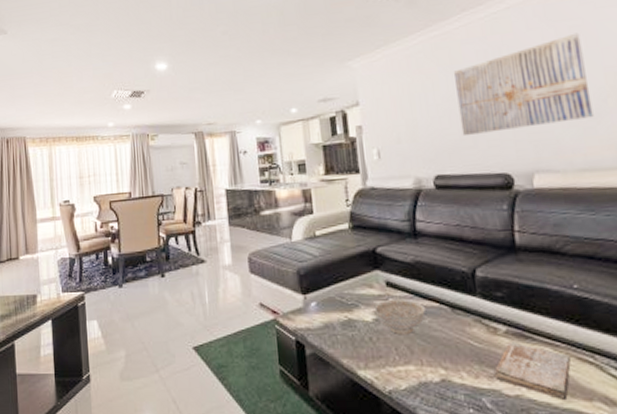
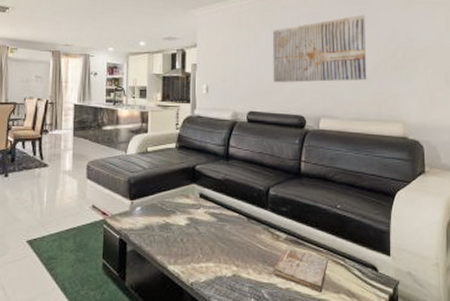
decorative bowl: present [374,298,425,335] -> none [188,208,227,238]

